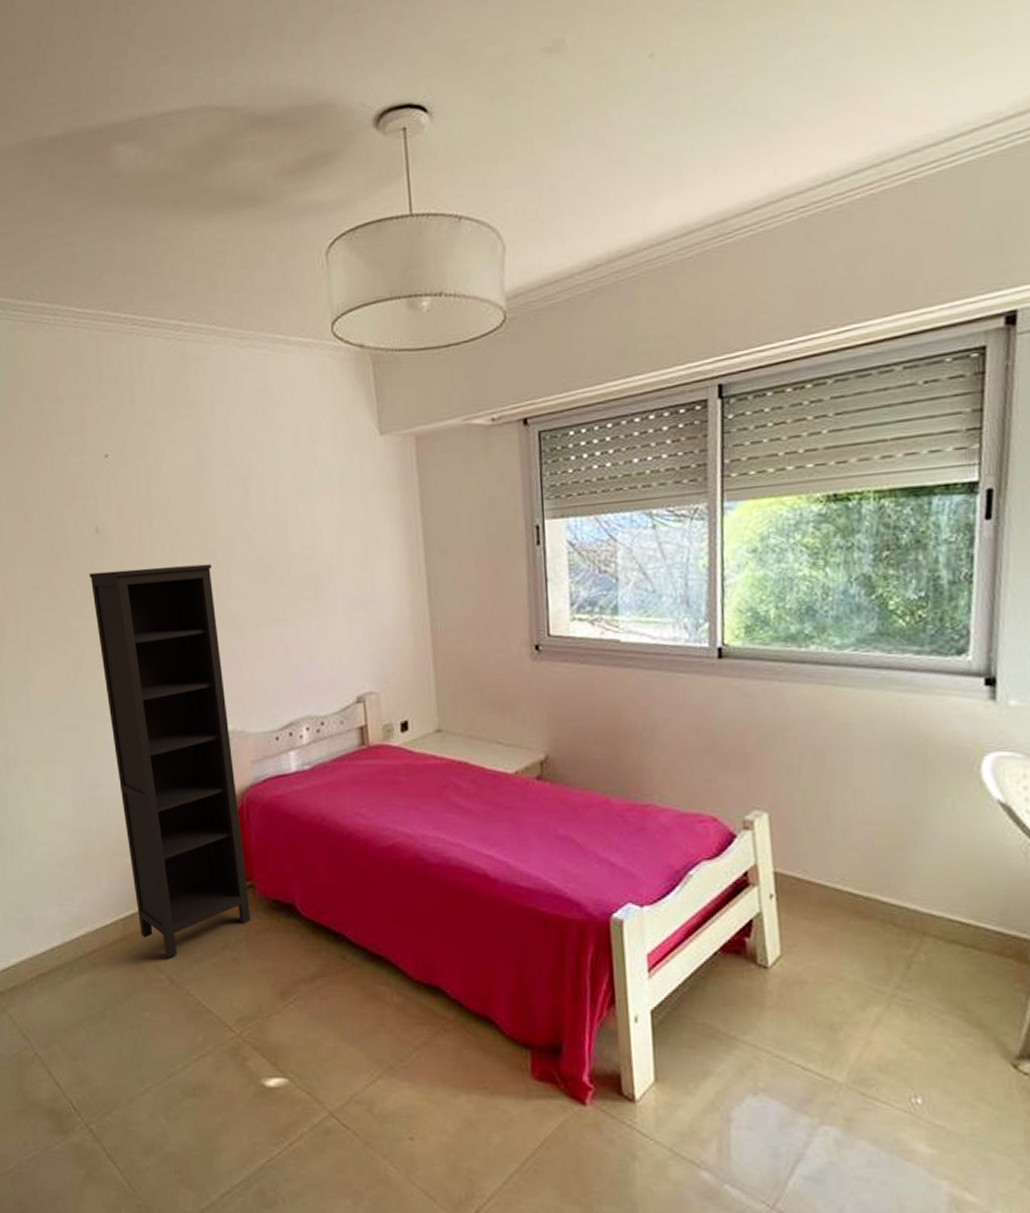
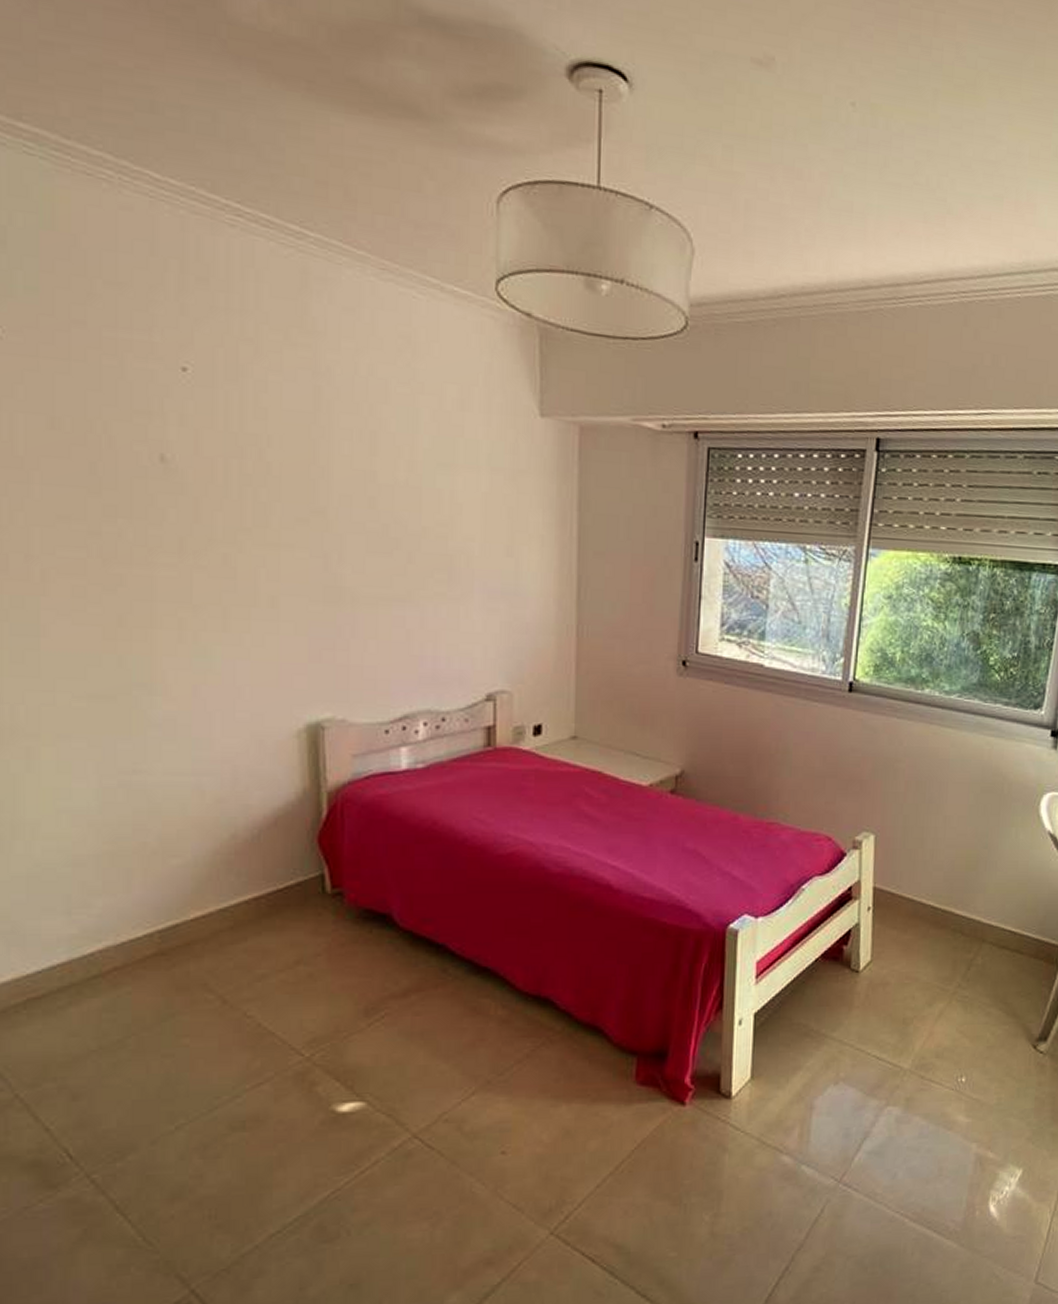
bookcase: present [89,564,251,958] -> none [146,510,335,975]

